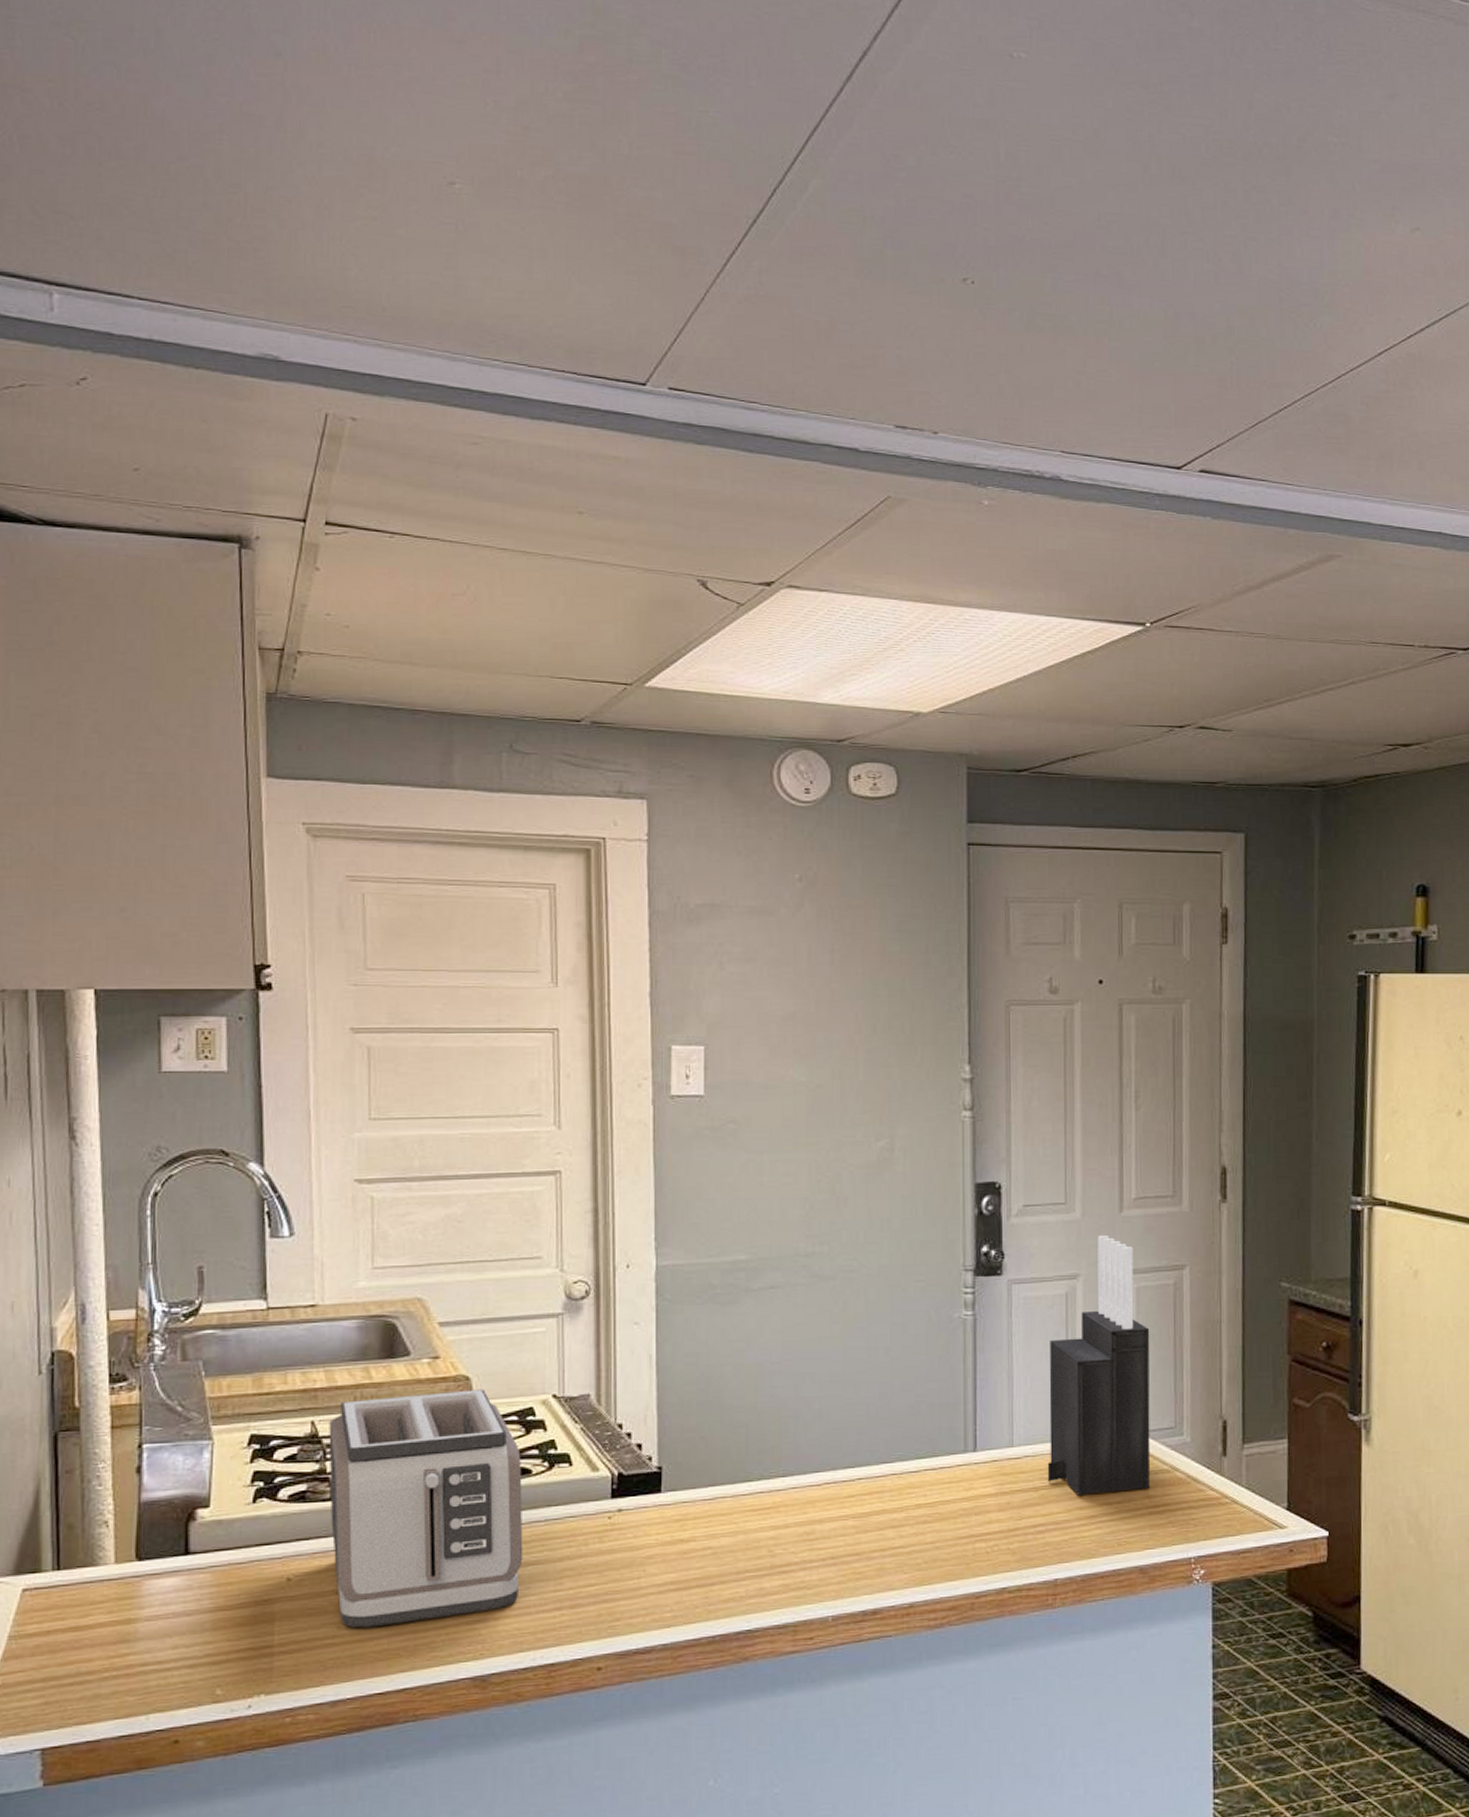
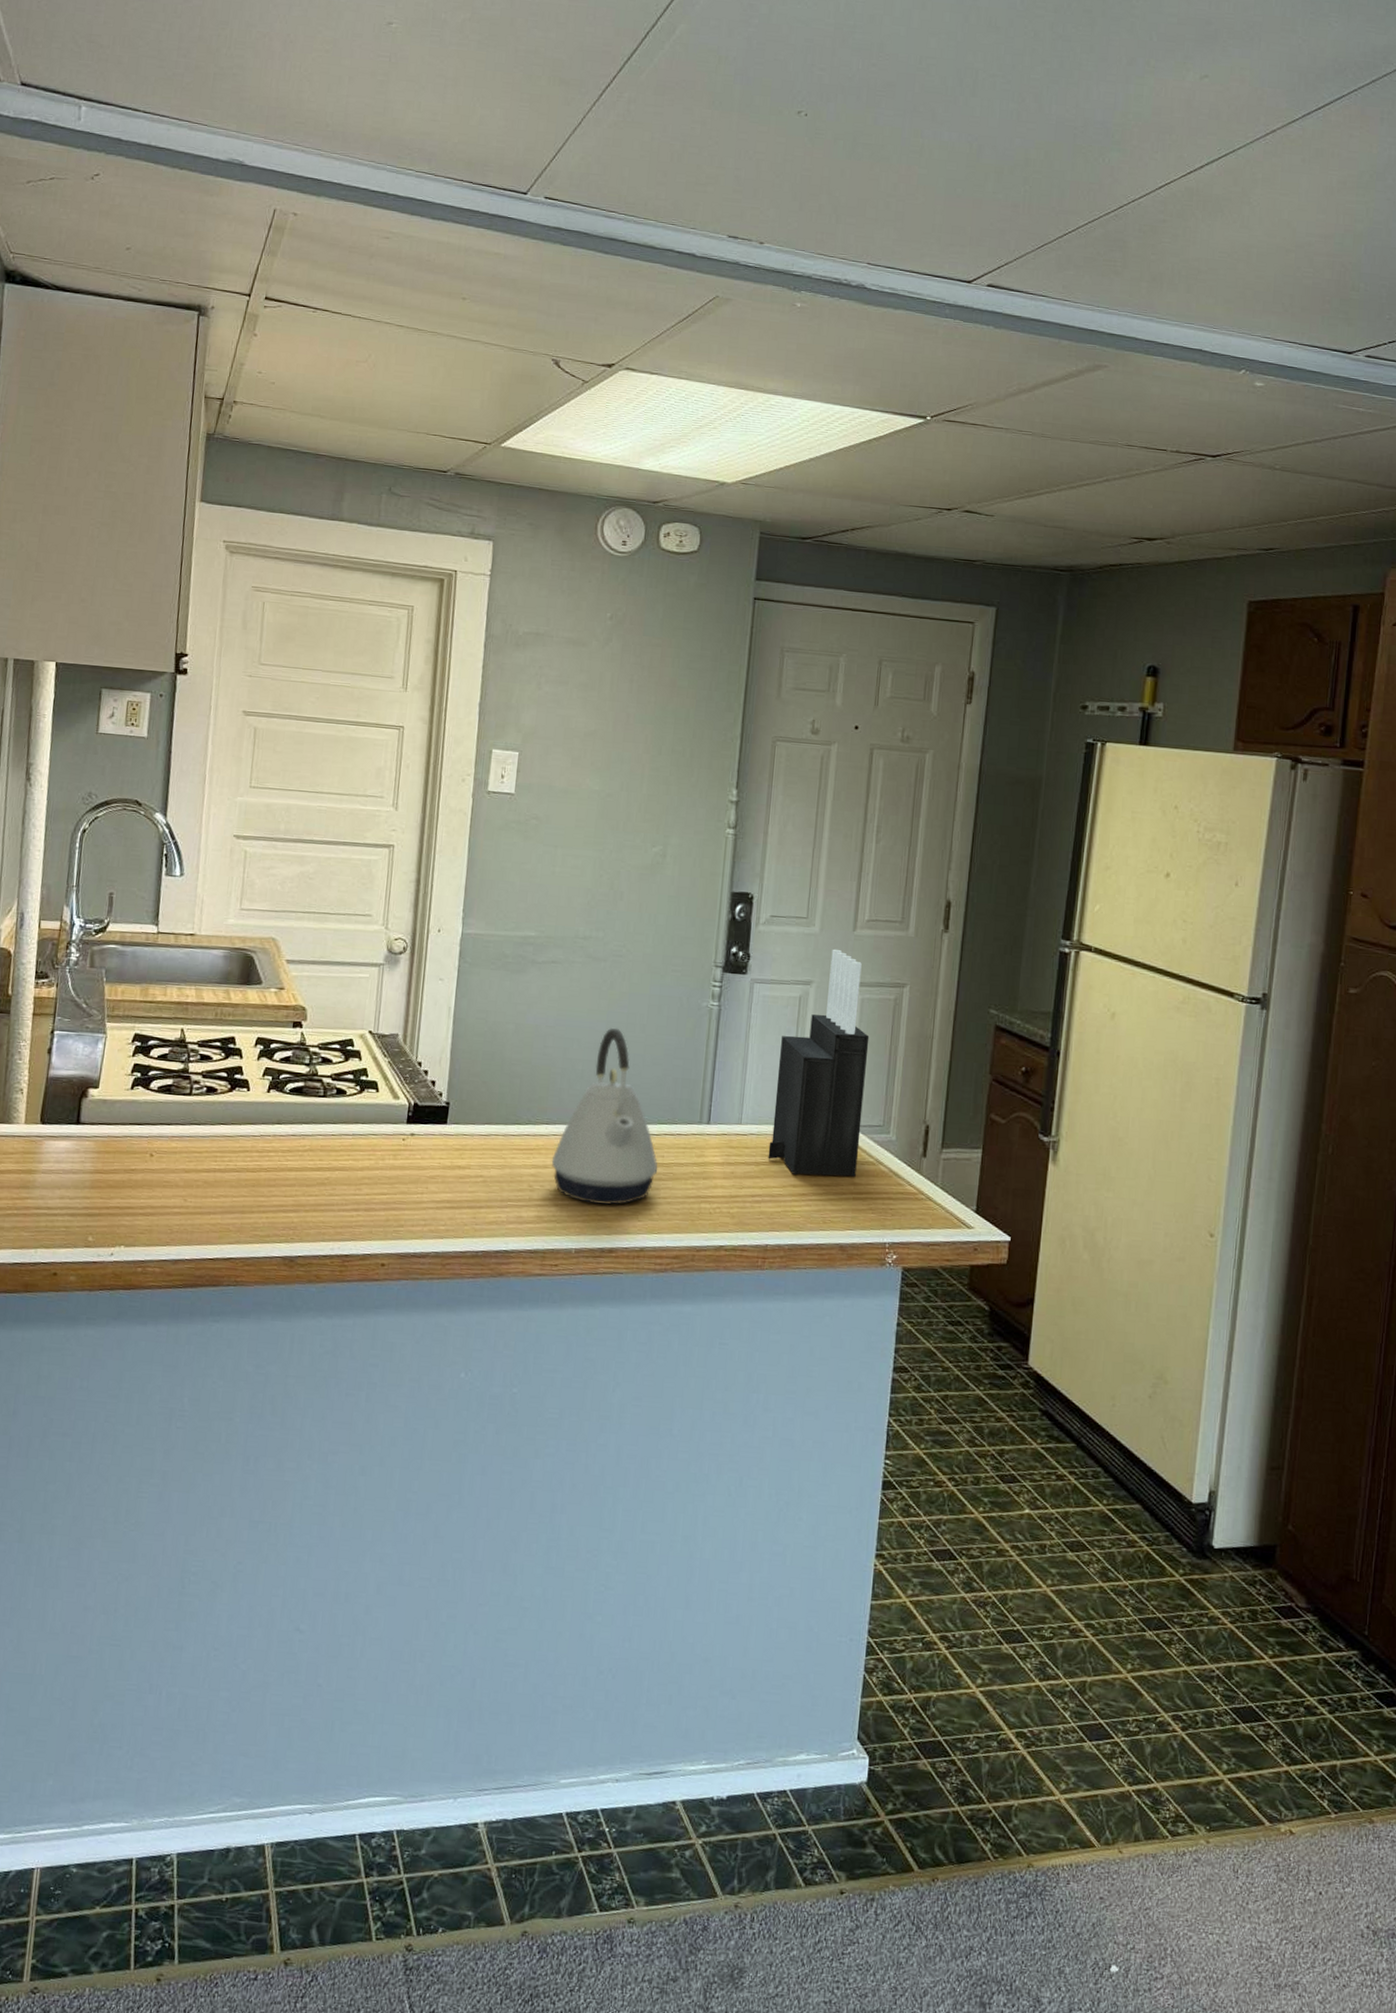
toaster: present [329,1389,523,1628] -> none [186,1015,339,1204]
kettle: none [793,1354,921,1562] -> present [551,1027,658,1205]

